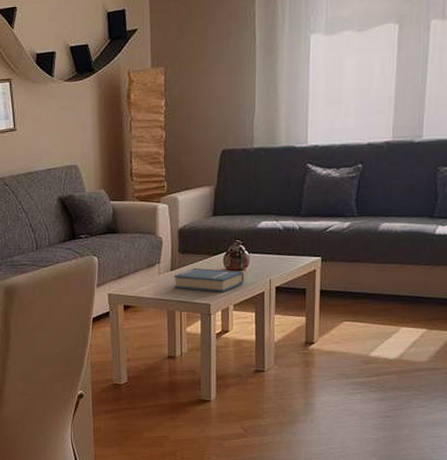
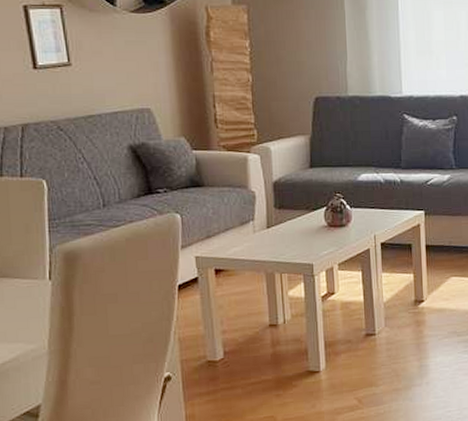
hardback book: present [174,267,244,292] -> none [271,224,347,251]

